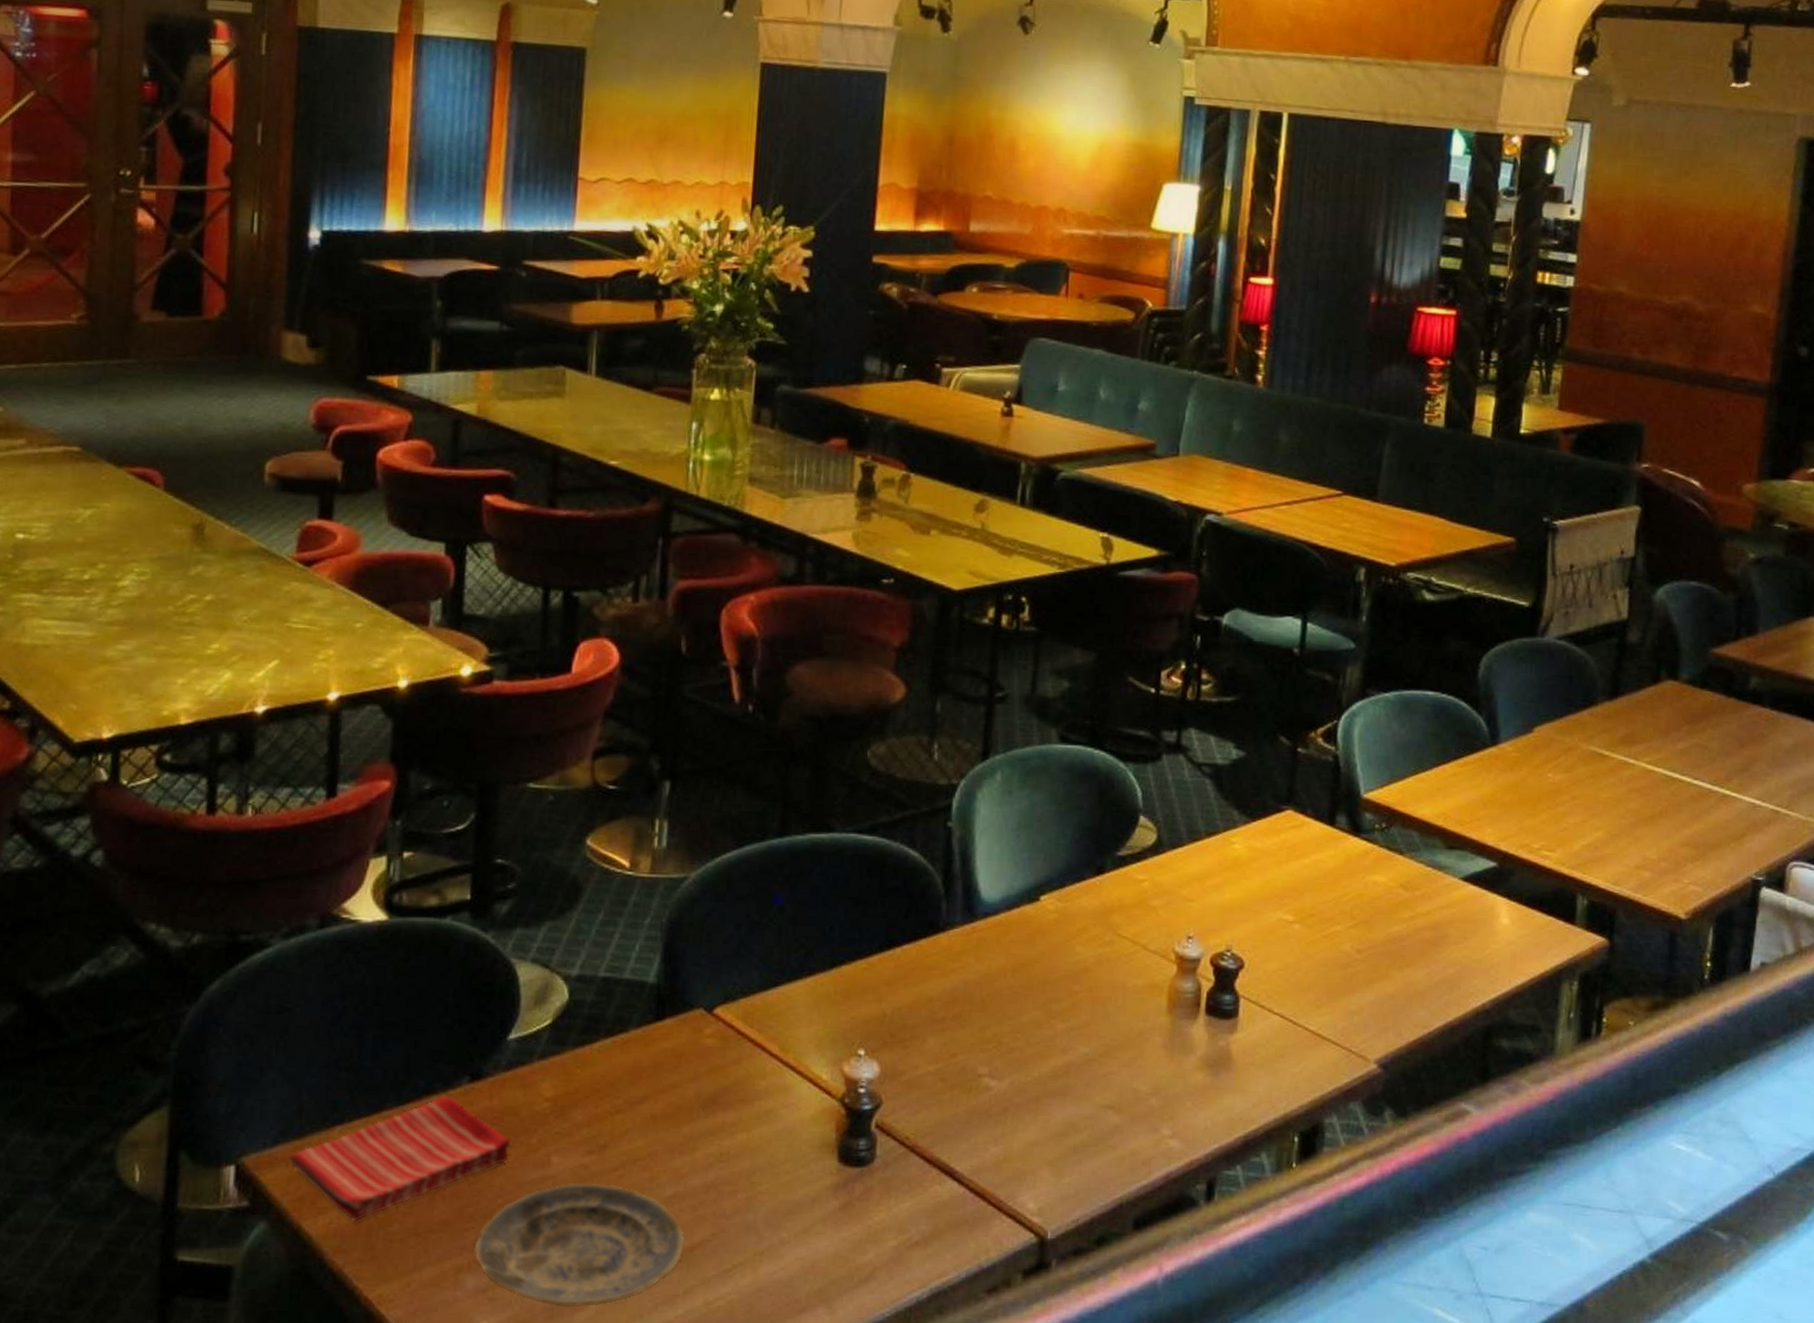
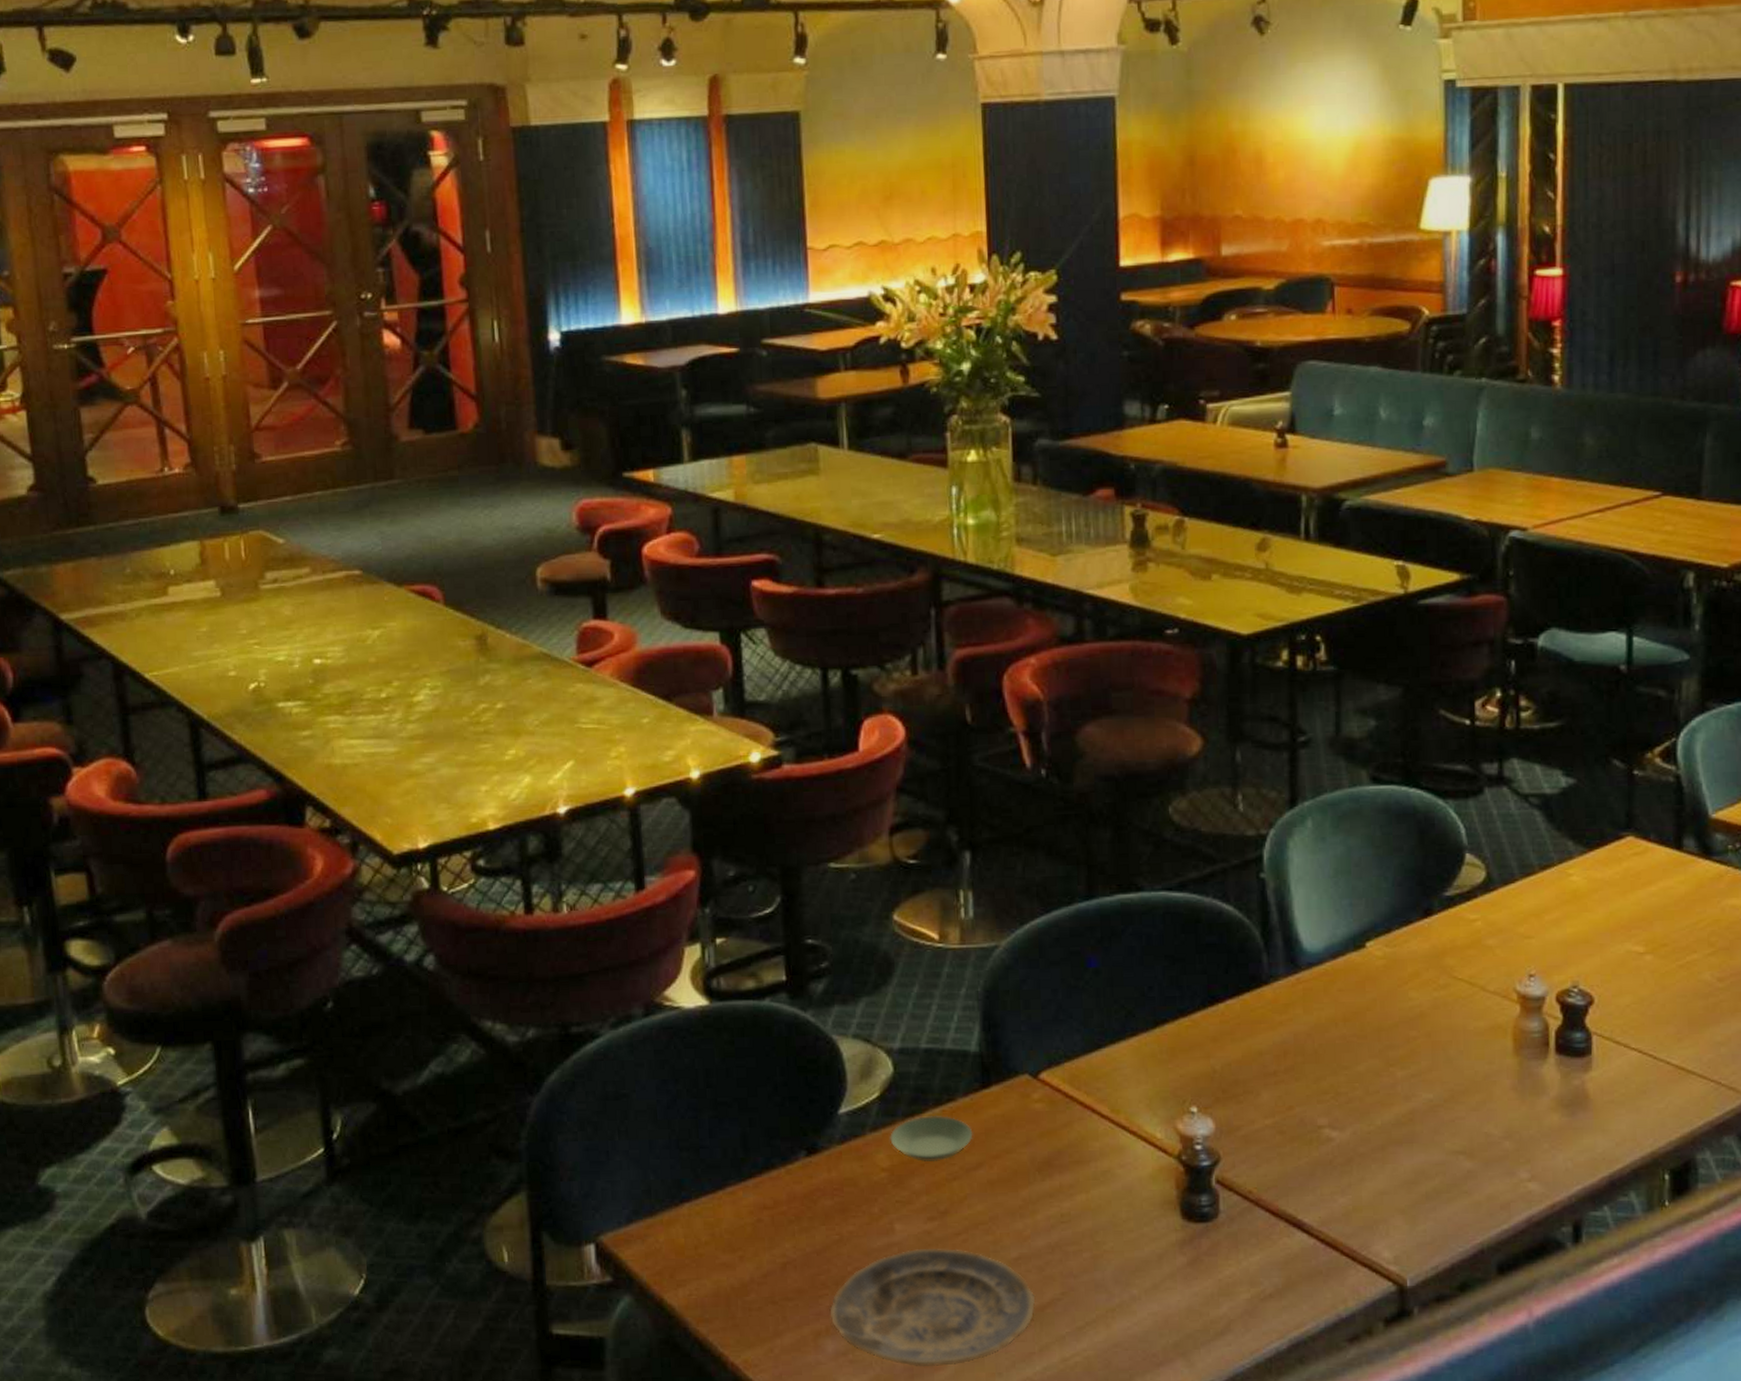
dish towel: present [289,1095,512,1222] -> none [643,1169,854,1293]
saucer: none [557,1045,642,1094] -> present [890,1115,973,1162]

